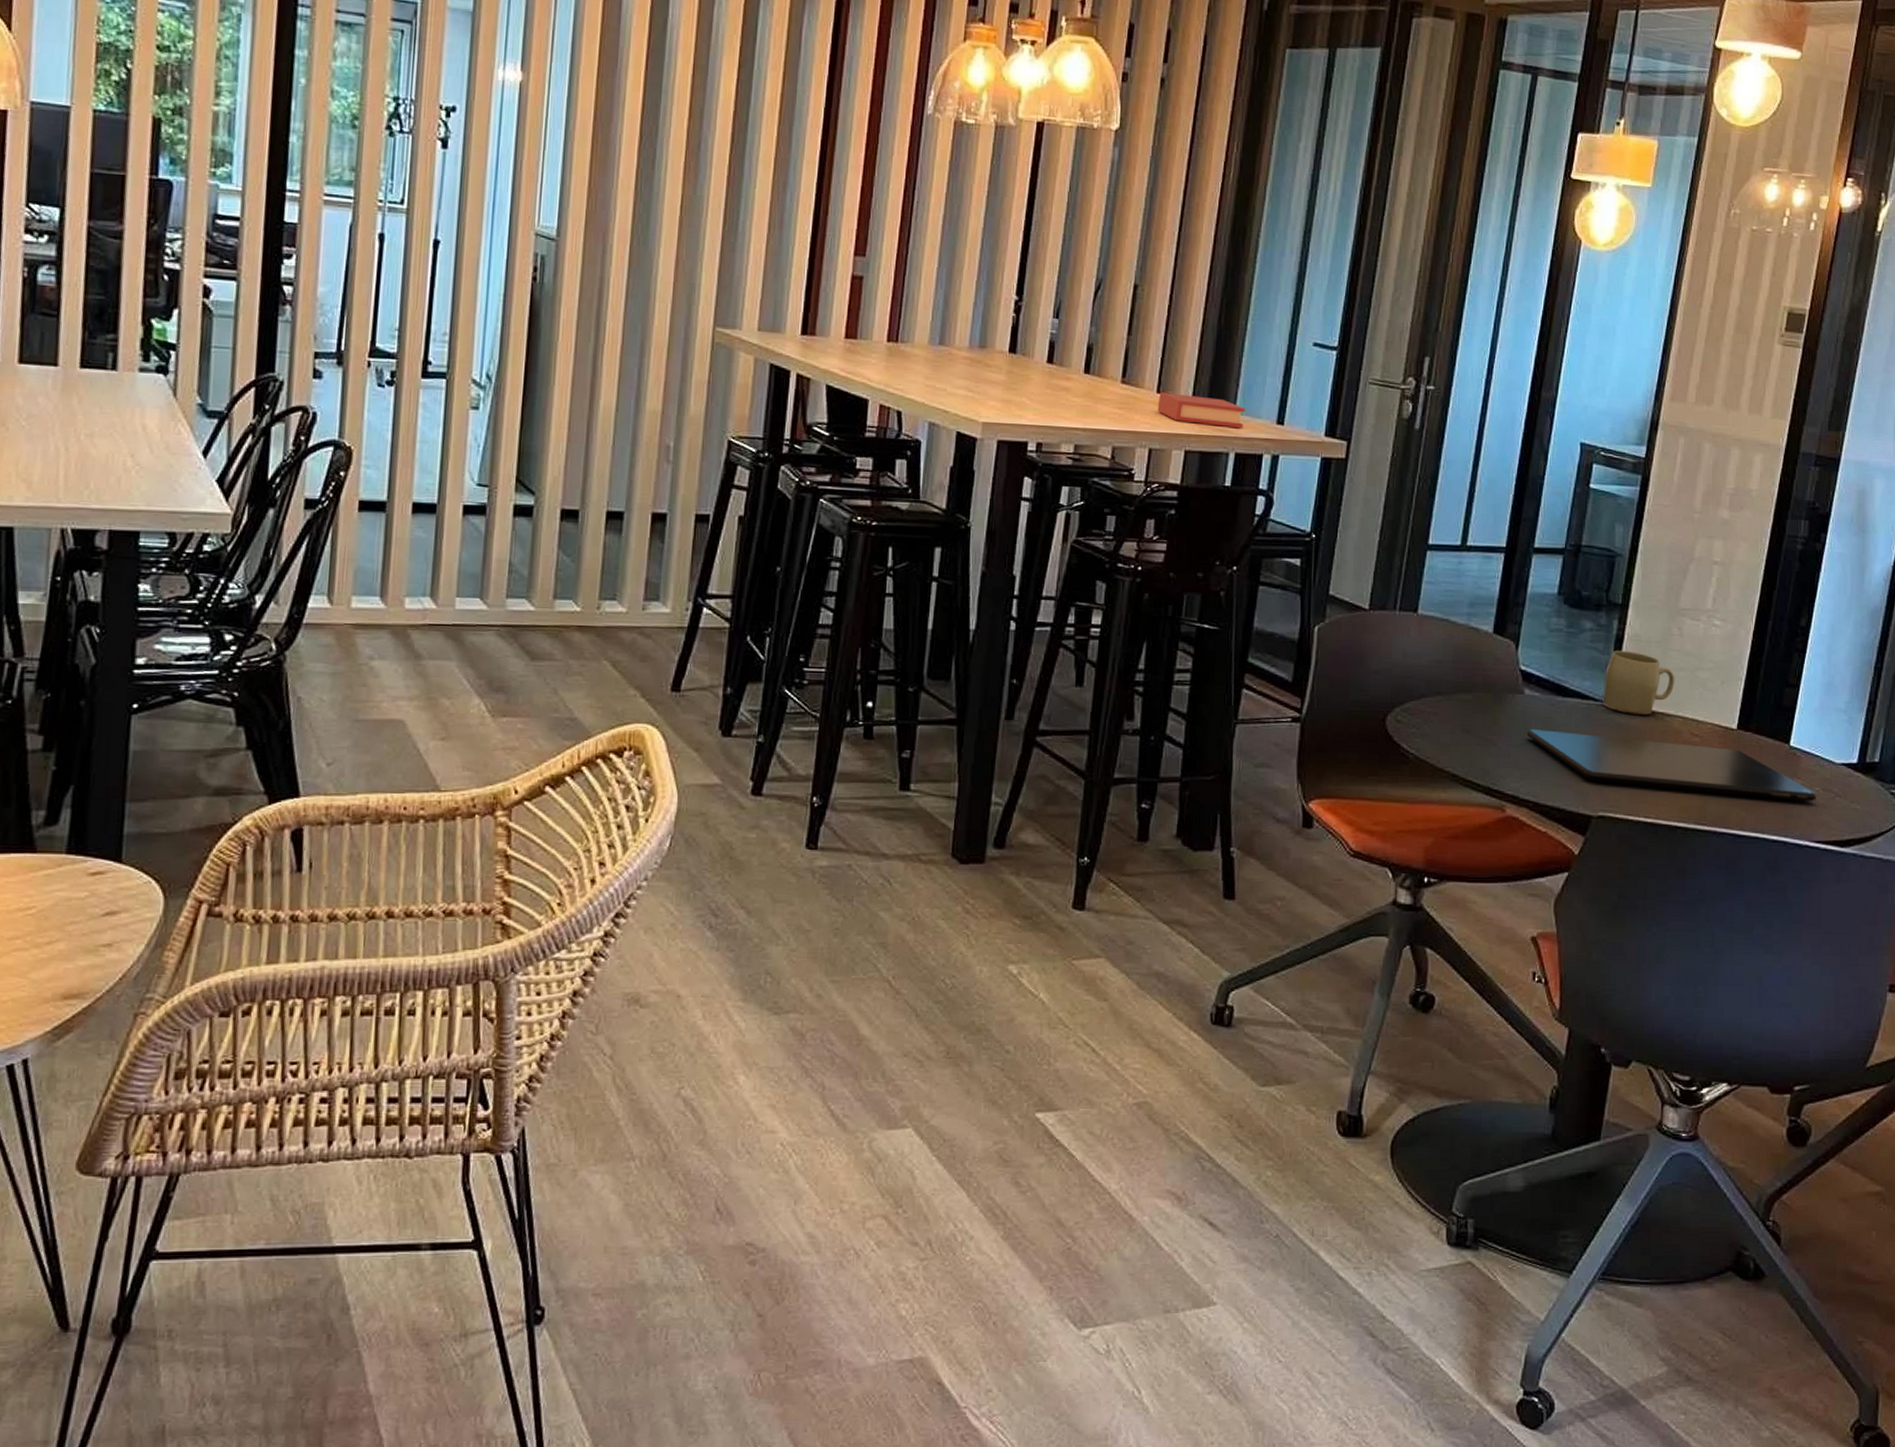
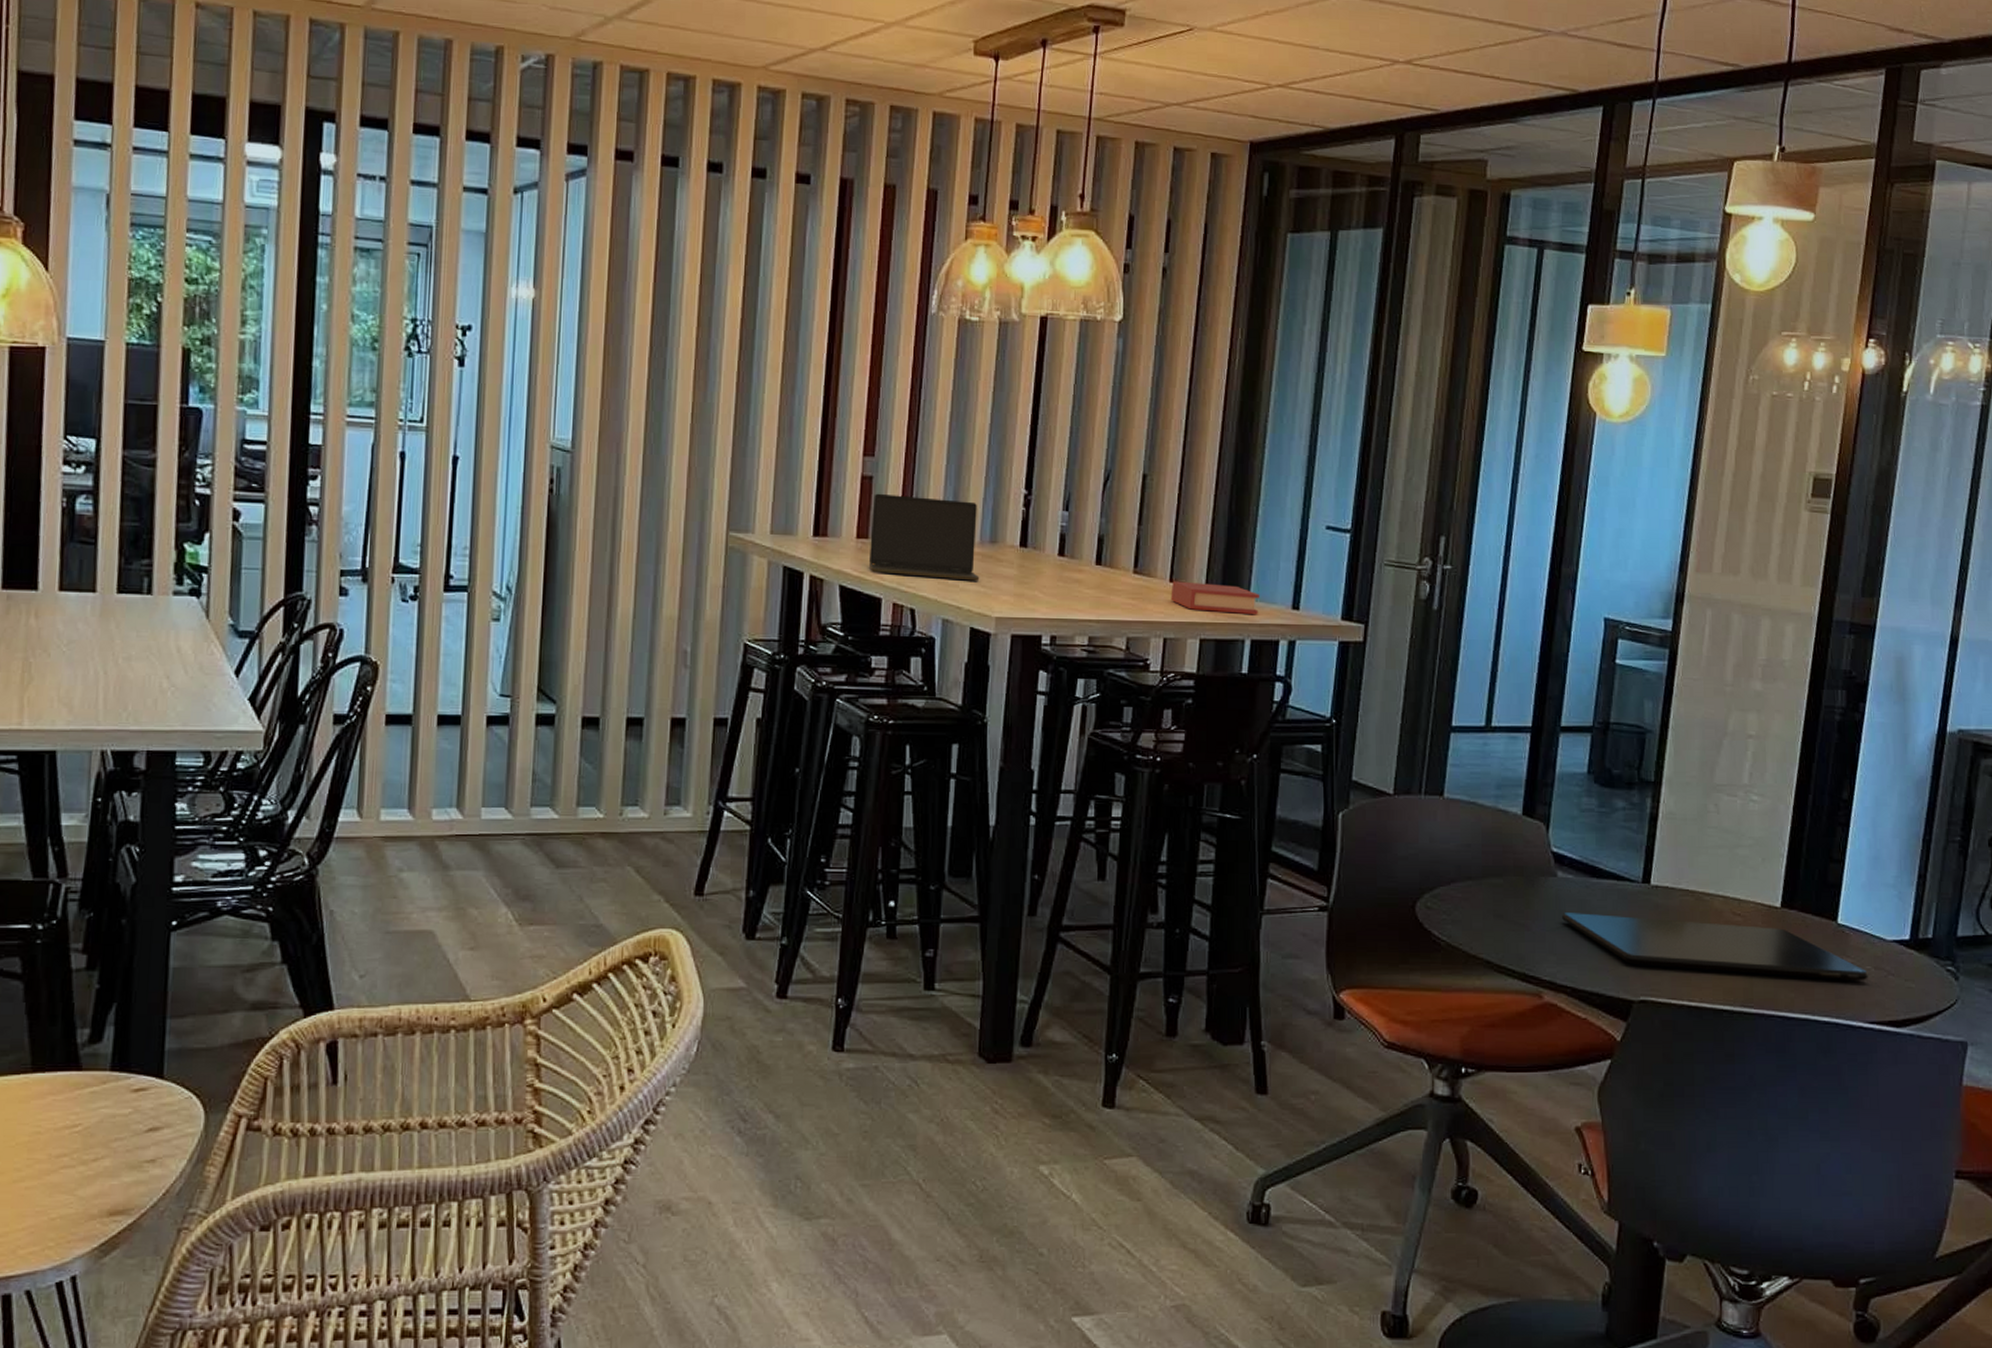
laptop: none [857,293,968,386] -> present [869,493,980,581]
mug: present [1604,651,1675,715] -> none [1640,830,1714,895]

